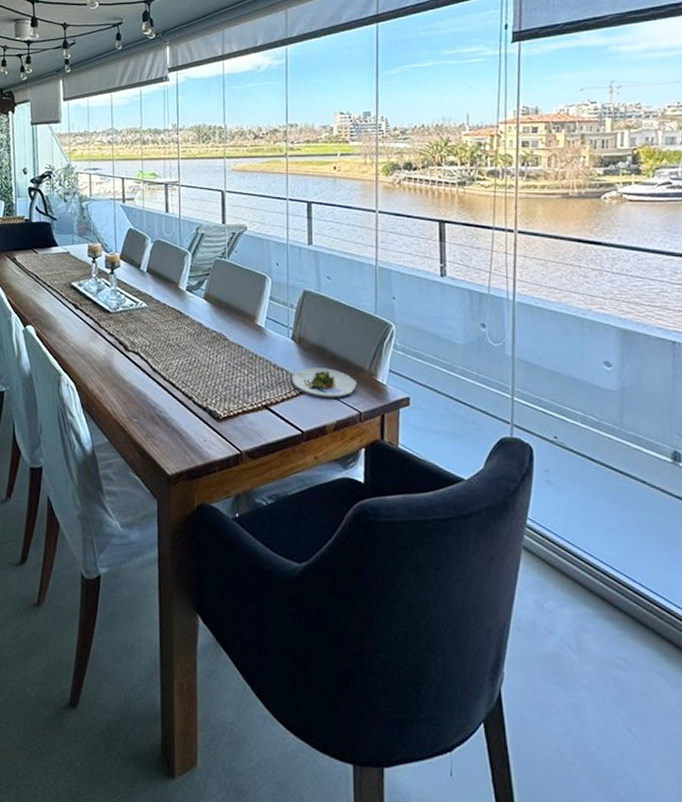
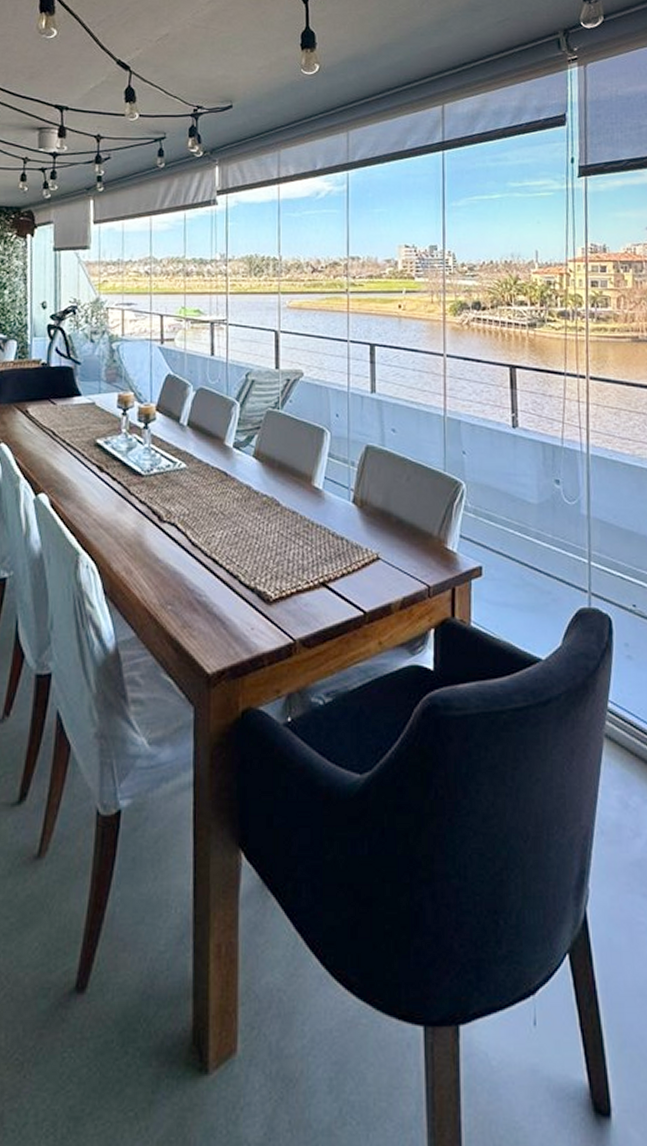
salad plate: present [291,367,357,399] -> none [352,535,425,572]

